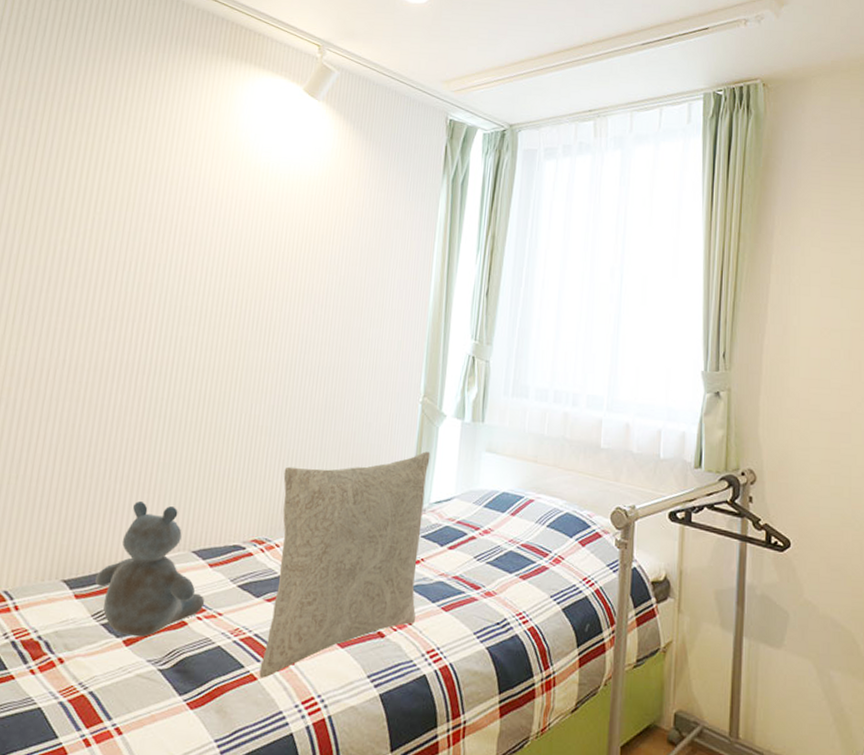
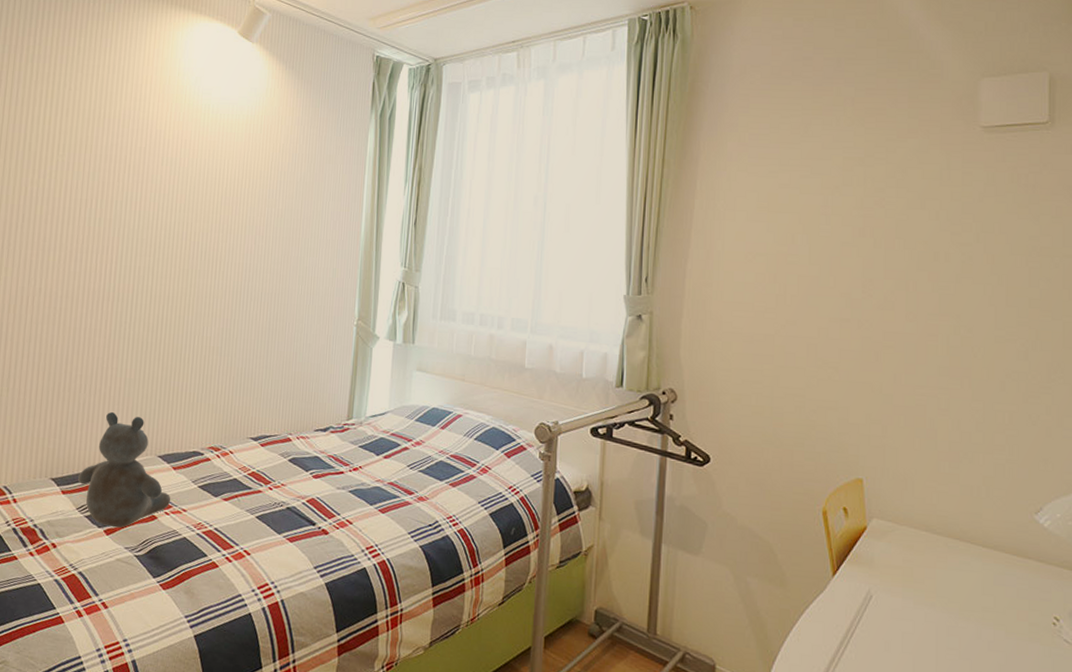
pillow: present [259,451,430,678] -> none [220,370,365,566]

